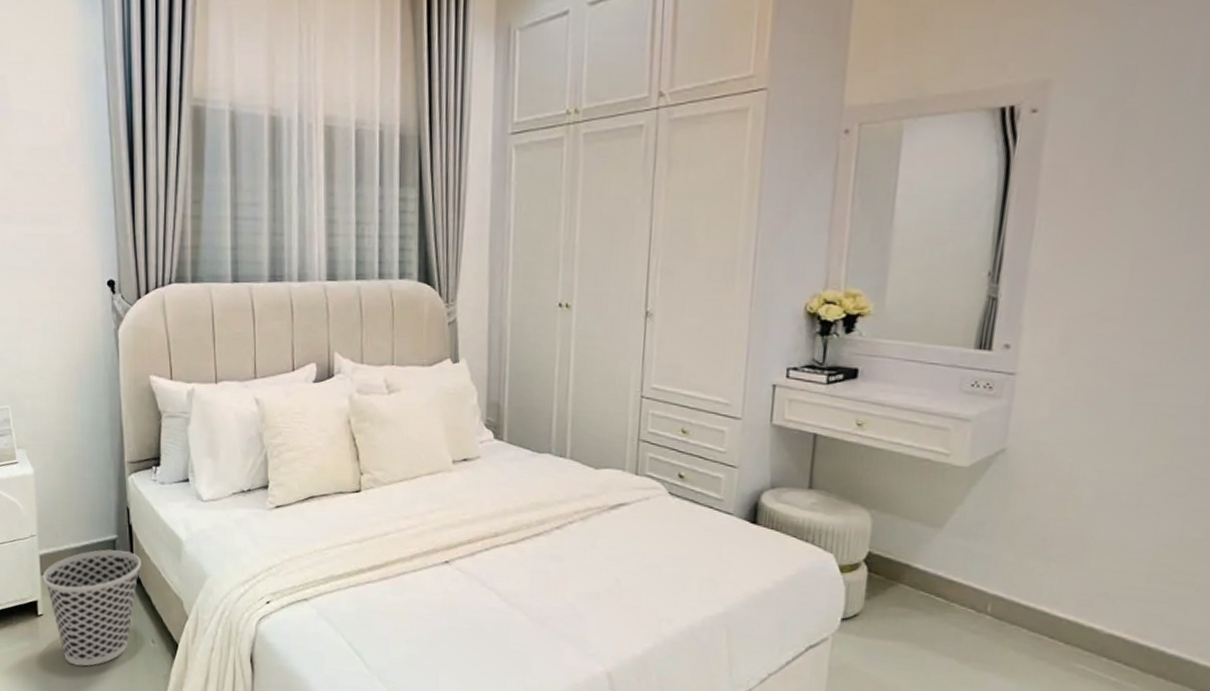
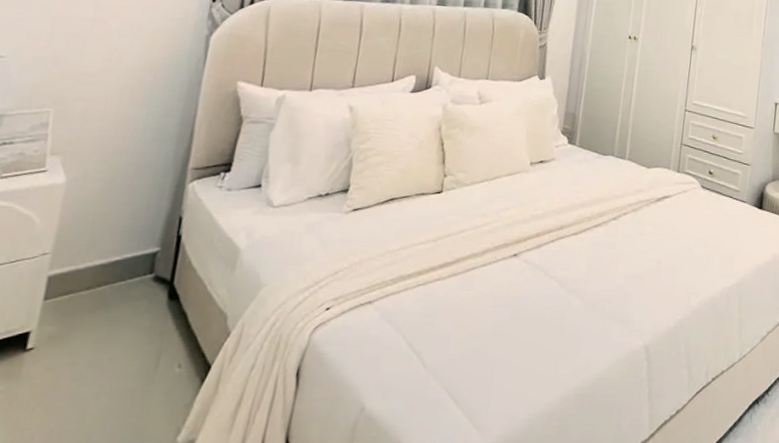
wastebasket: present [42,549,141,666] -> none [45,264,185,407]

